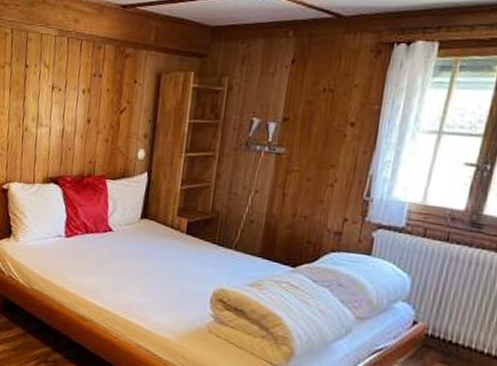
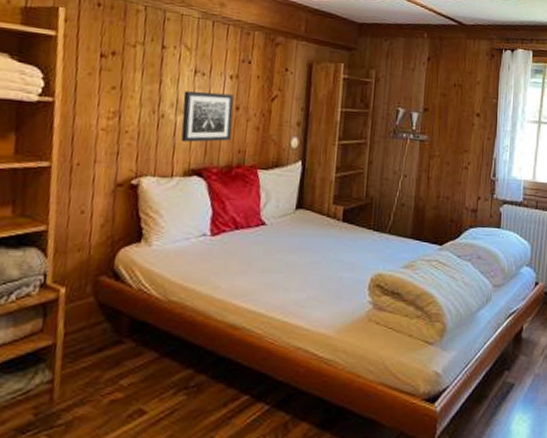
wall art: none [41,106,86,153] -> present [181,91,235,142]

